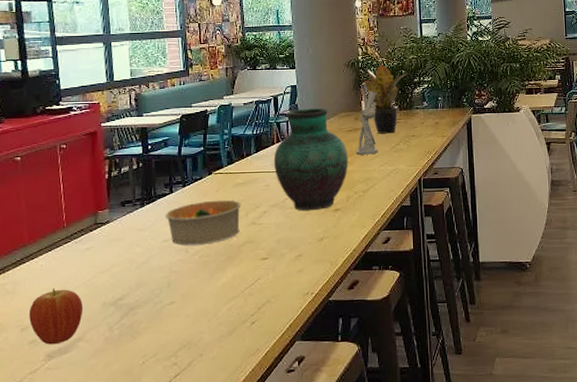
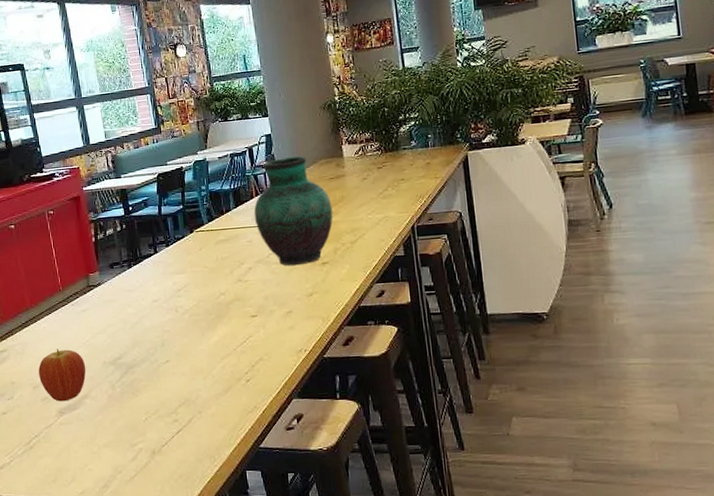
bowl: present [165,200,241,245] -> none [152,257,227,305]
utensil holder: present [356,83,378,155] -> none [340,125,364,204]
potted plant: present [364,64,407,134] -> none [343,103,390,180]

